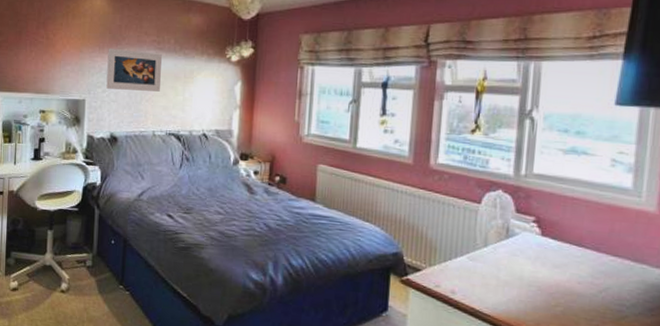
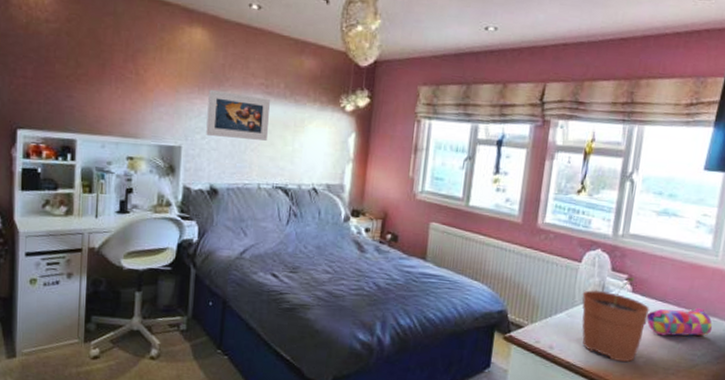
plant pot: none [484,219,564,311] -> present [582,277,650,362]
pencil case: none [560,253,642,284] -> present [646,307,713,336]

